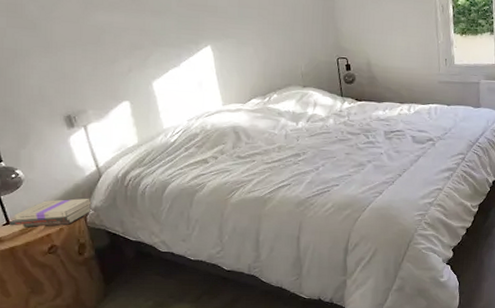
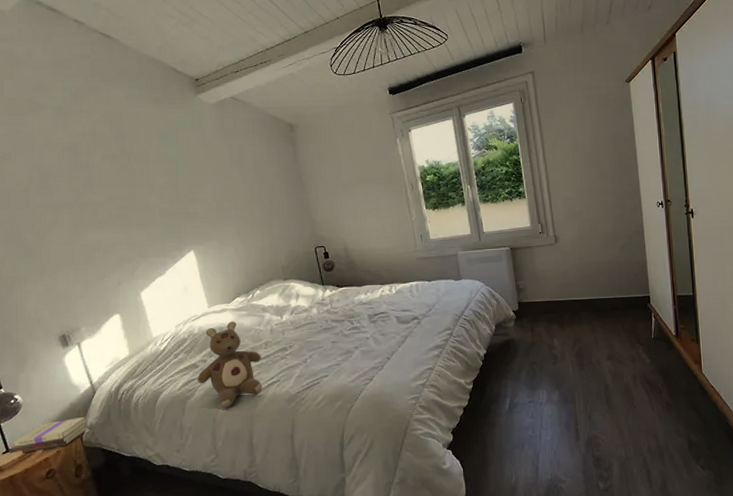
stuffed bear: none [207,121,273,205] -> present [197,321,263,408]

